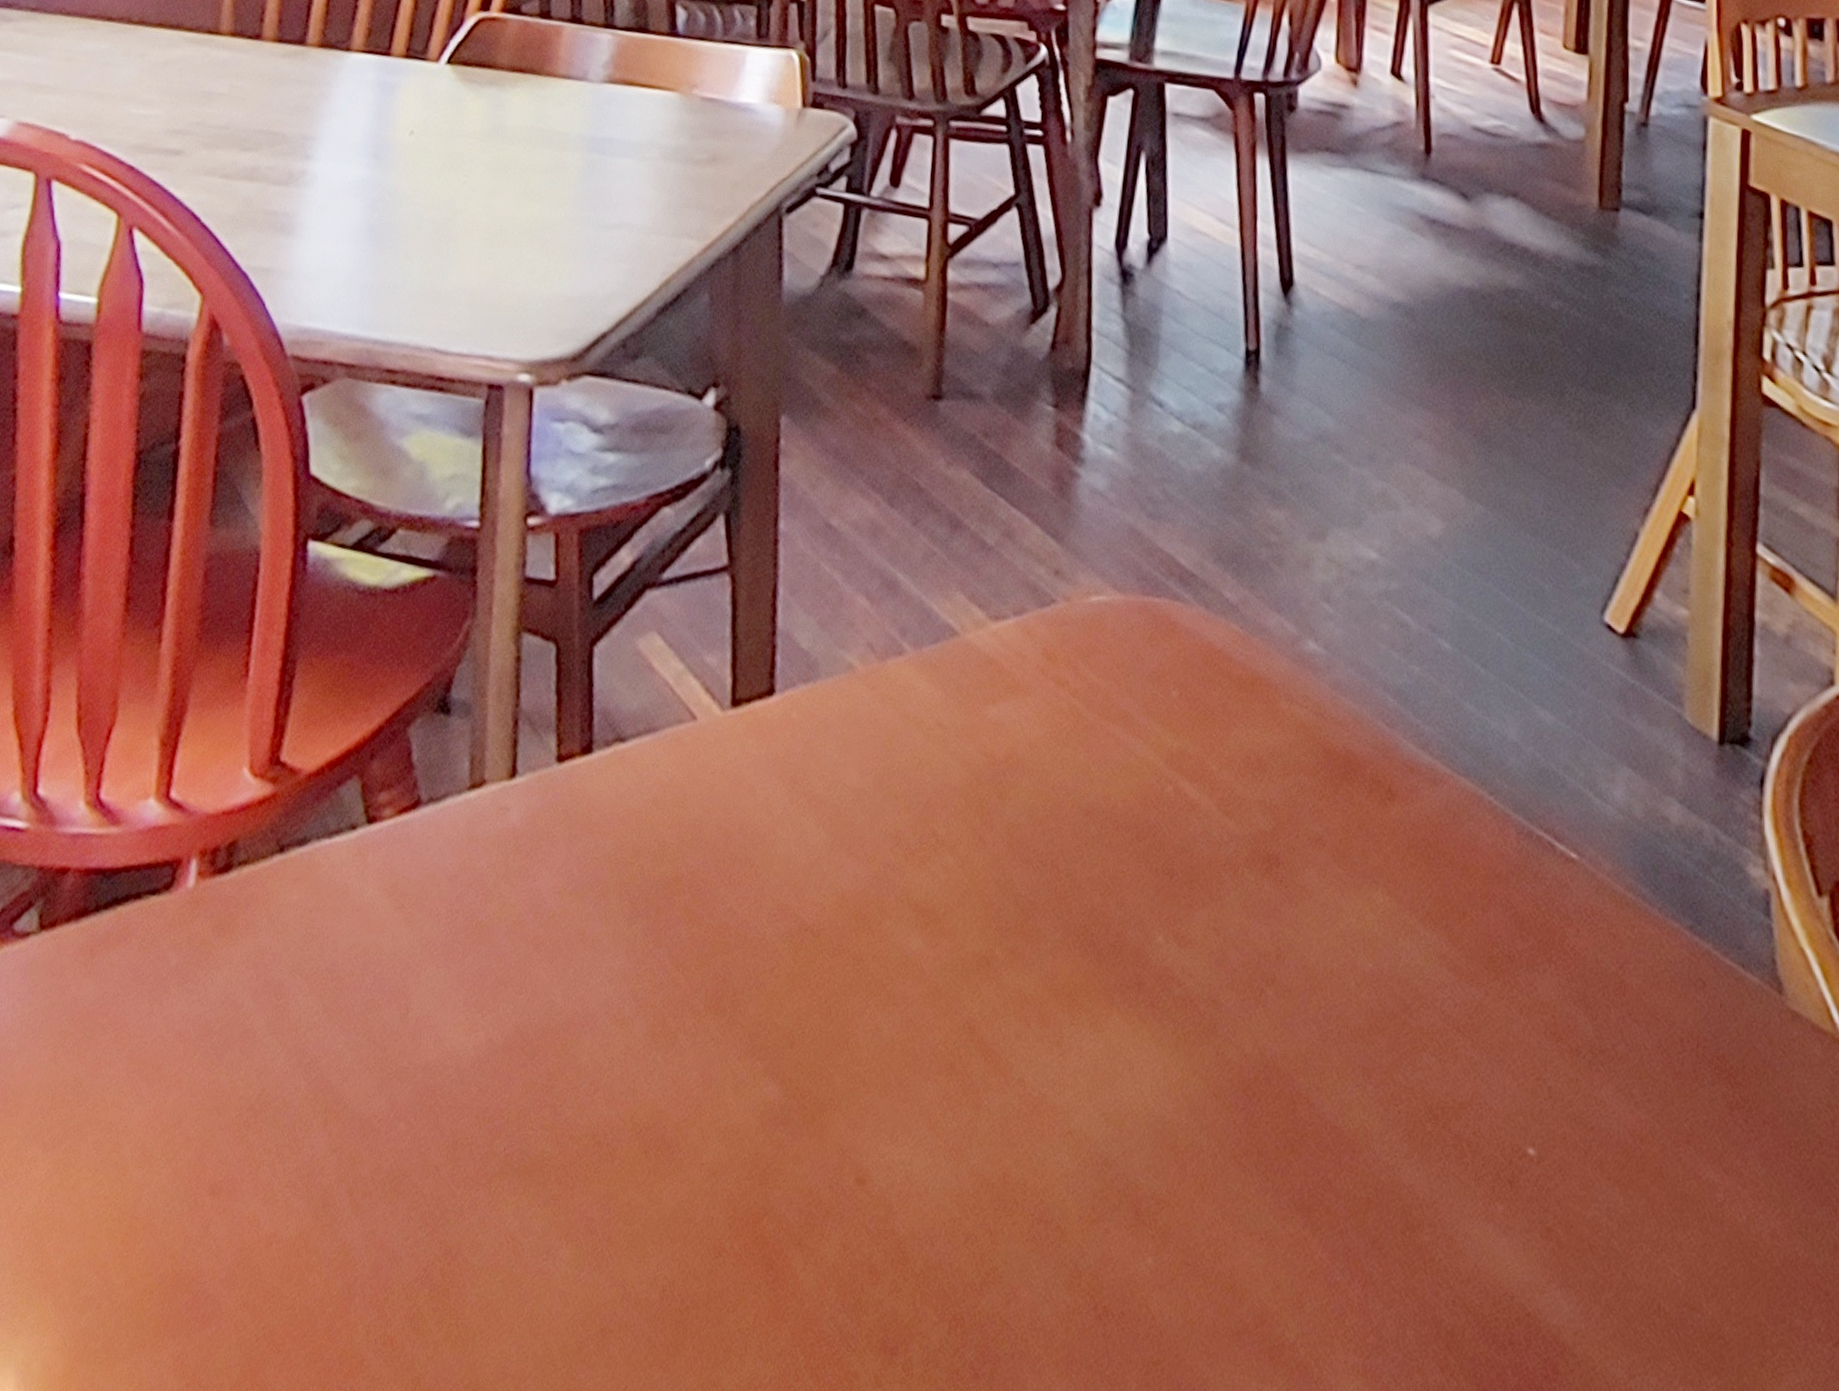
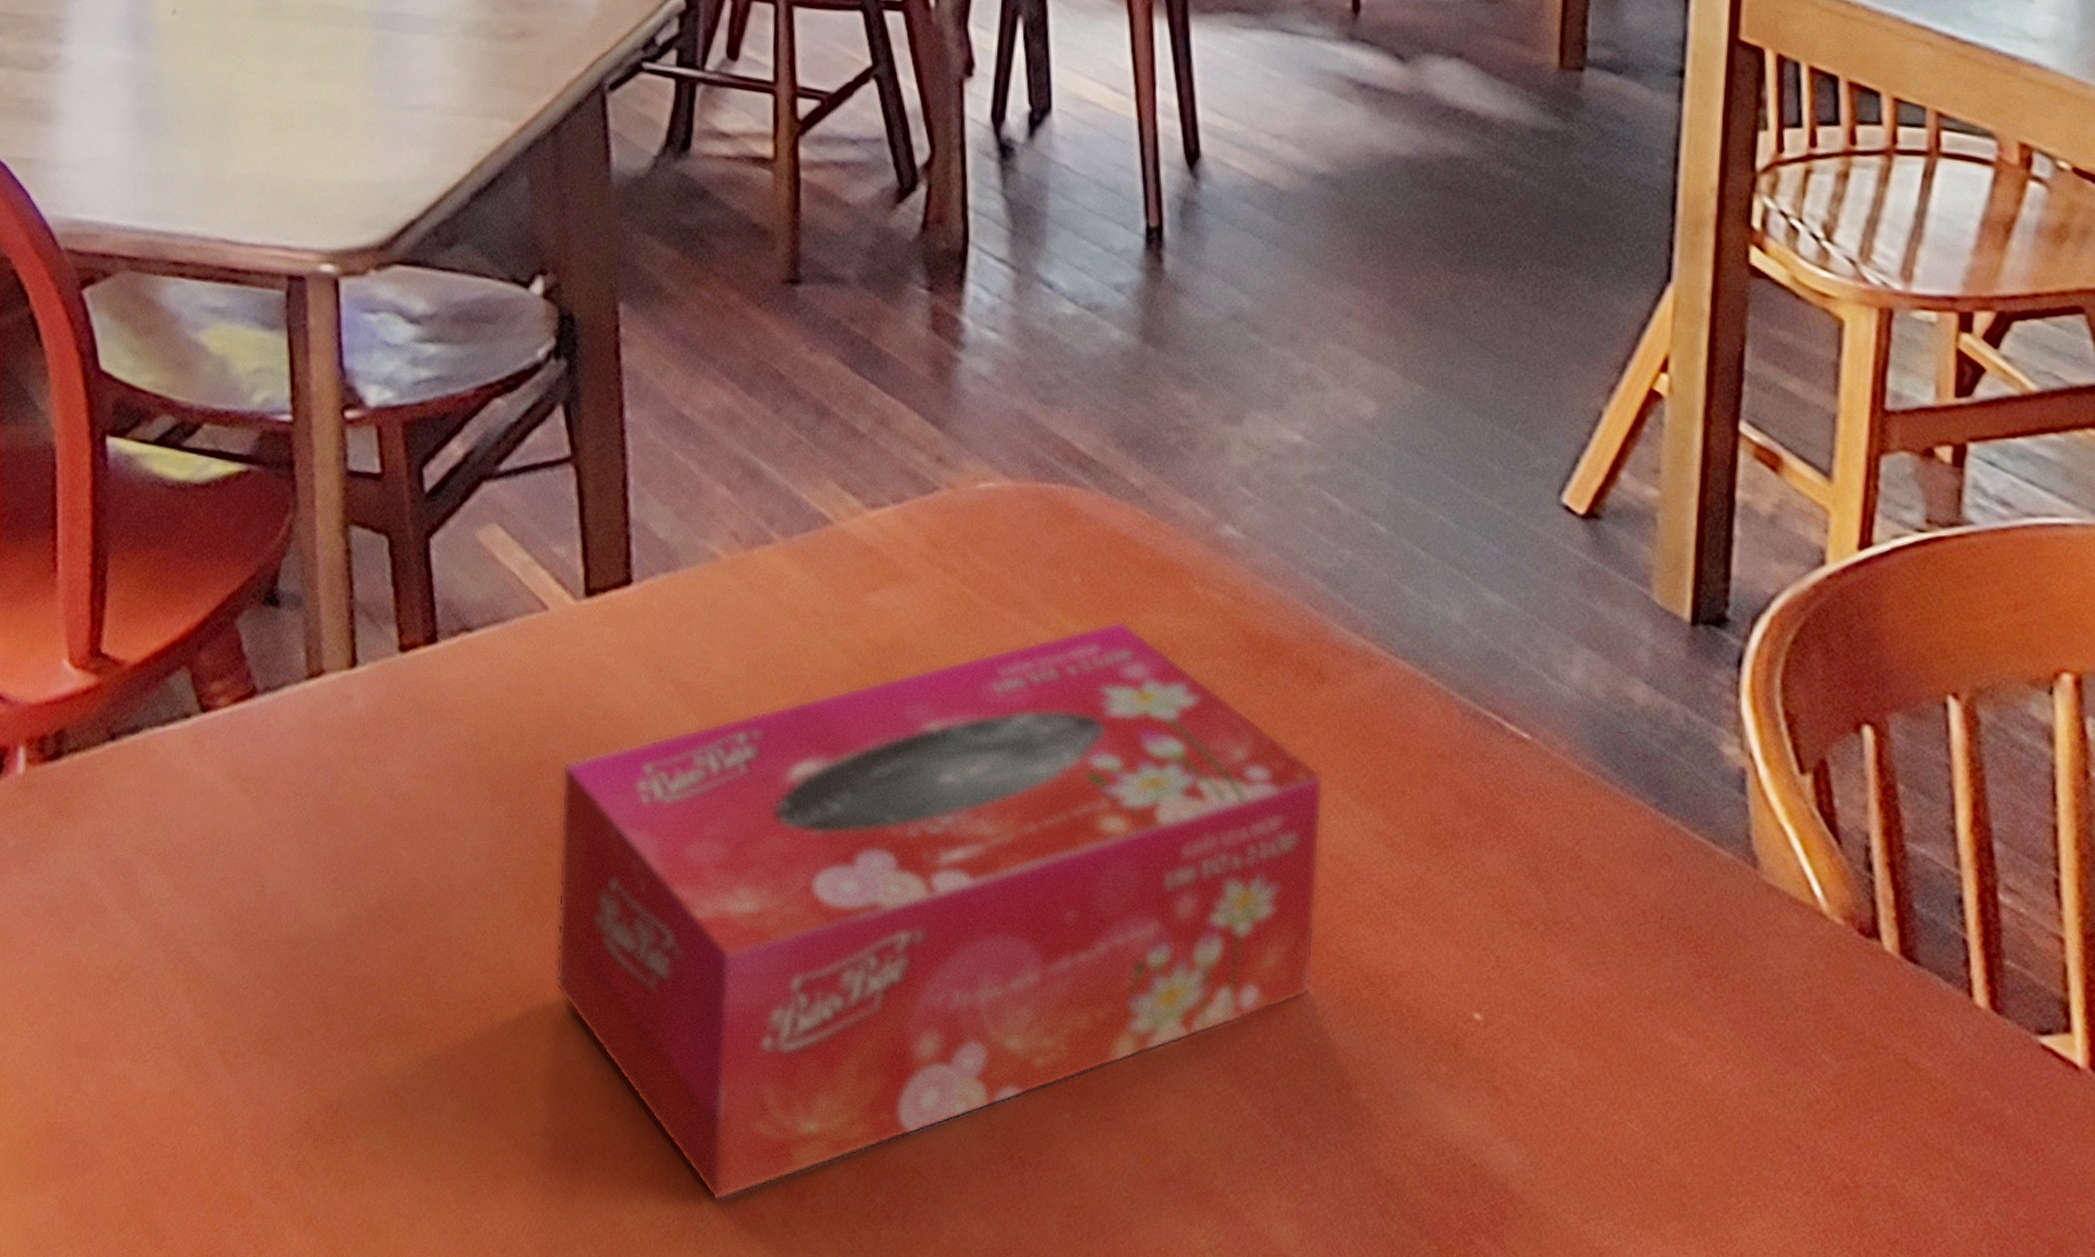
tissue box: none [674,735,1394,1358] -> present [555,620,1325,1202]

